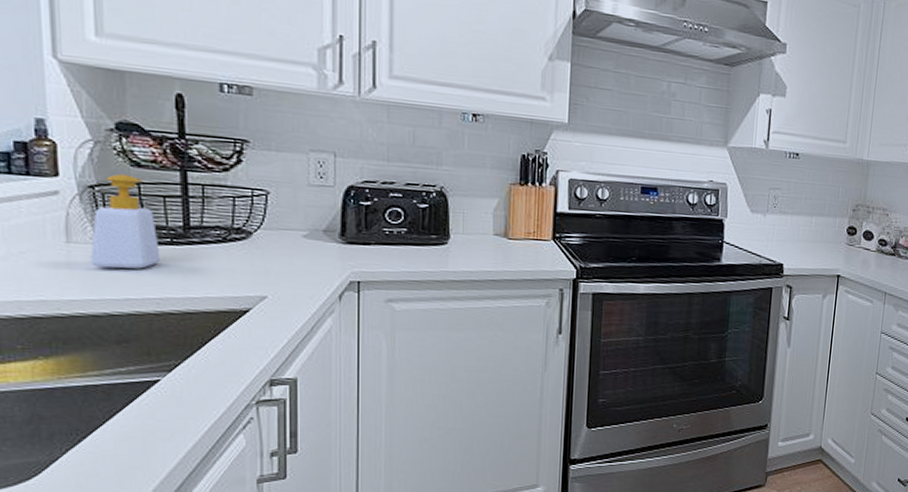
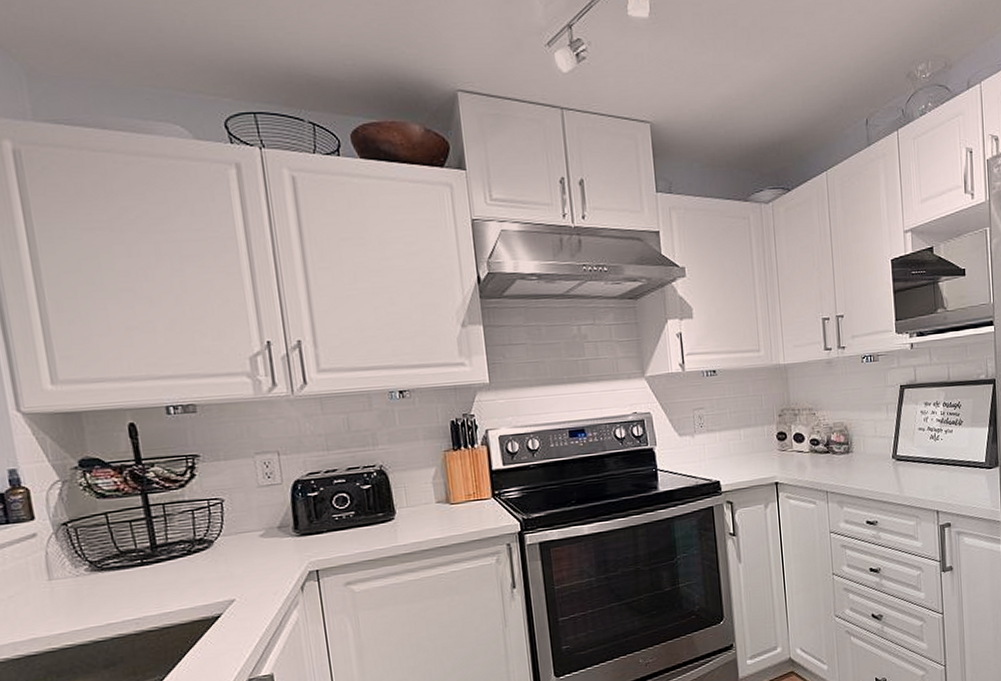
soap bottle: present [90,174,160,269] -> none [70,506,134,599]

